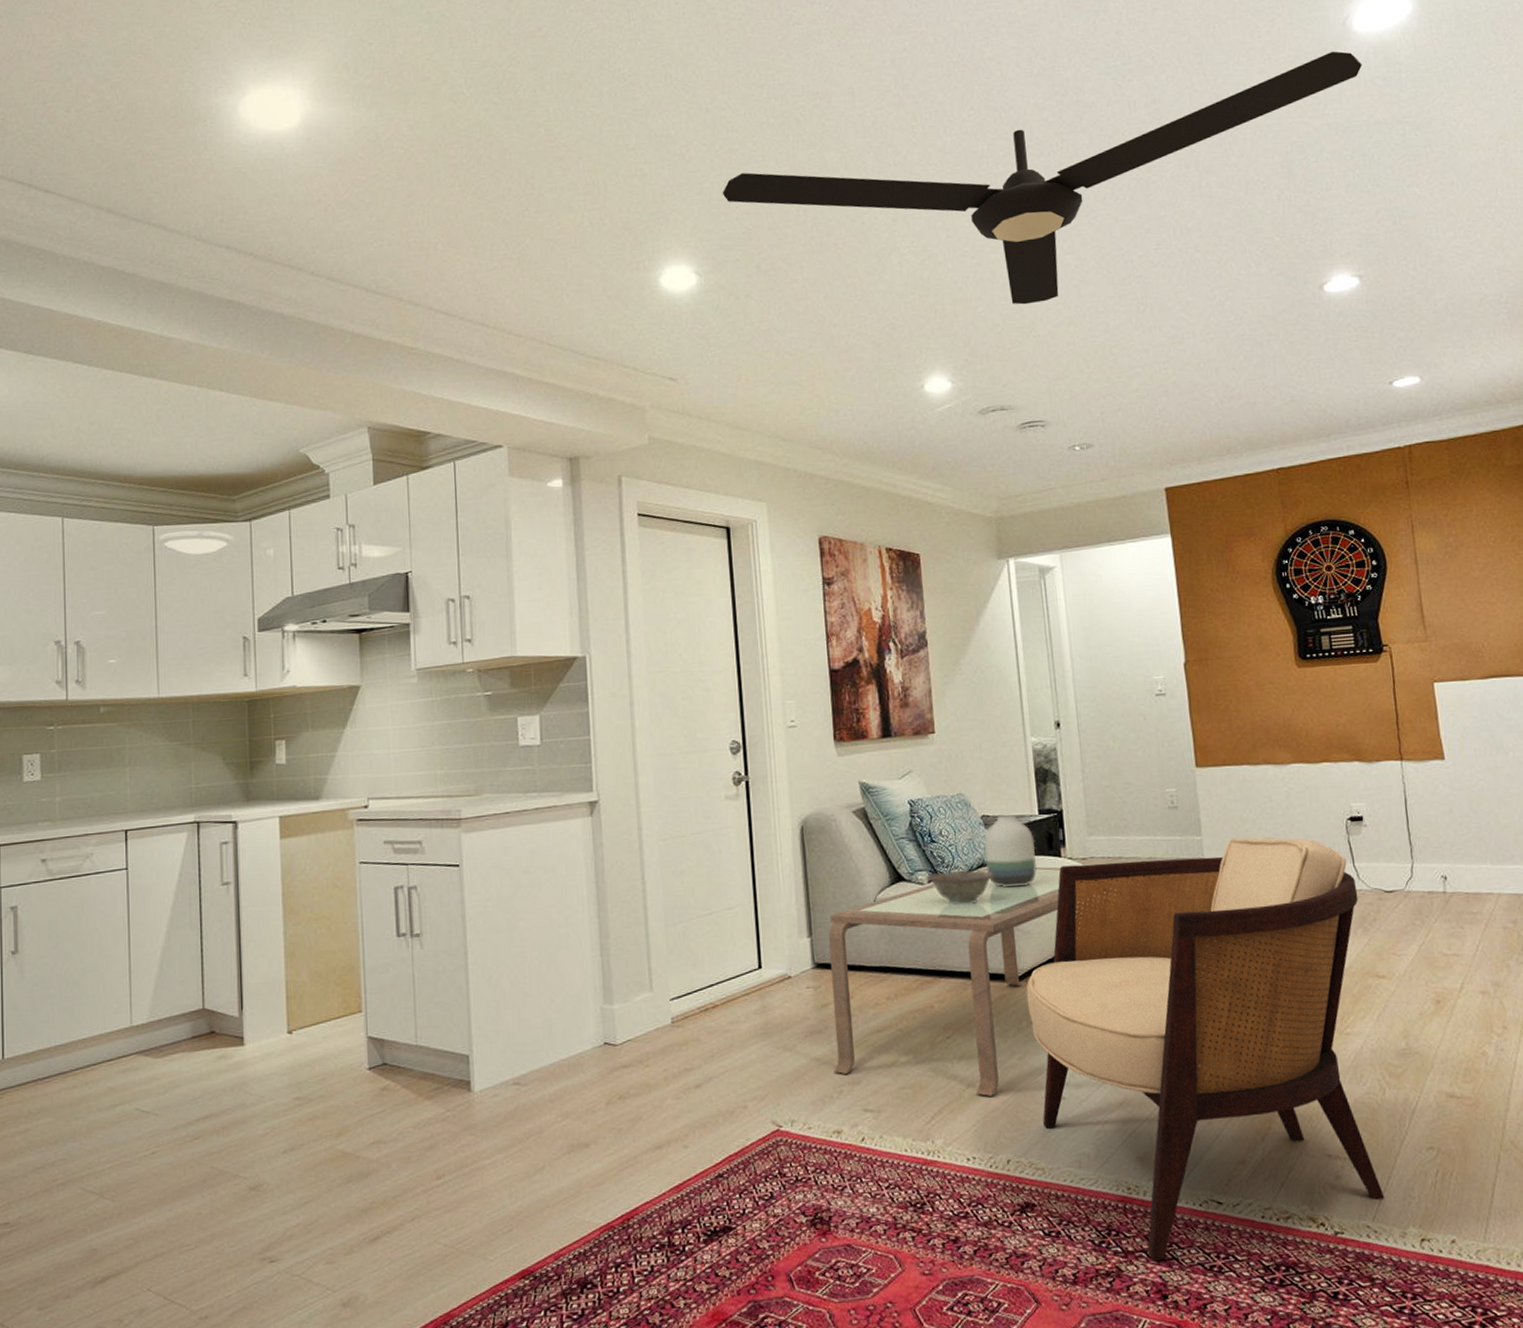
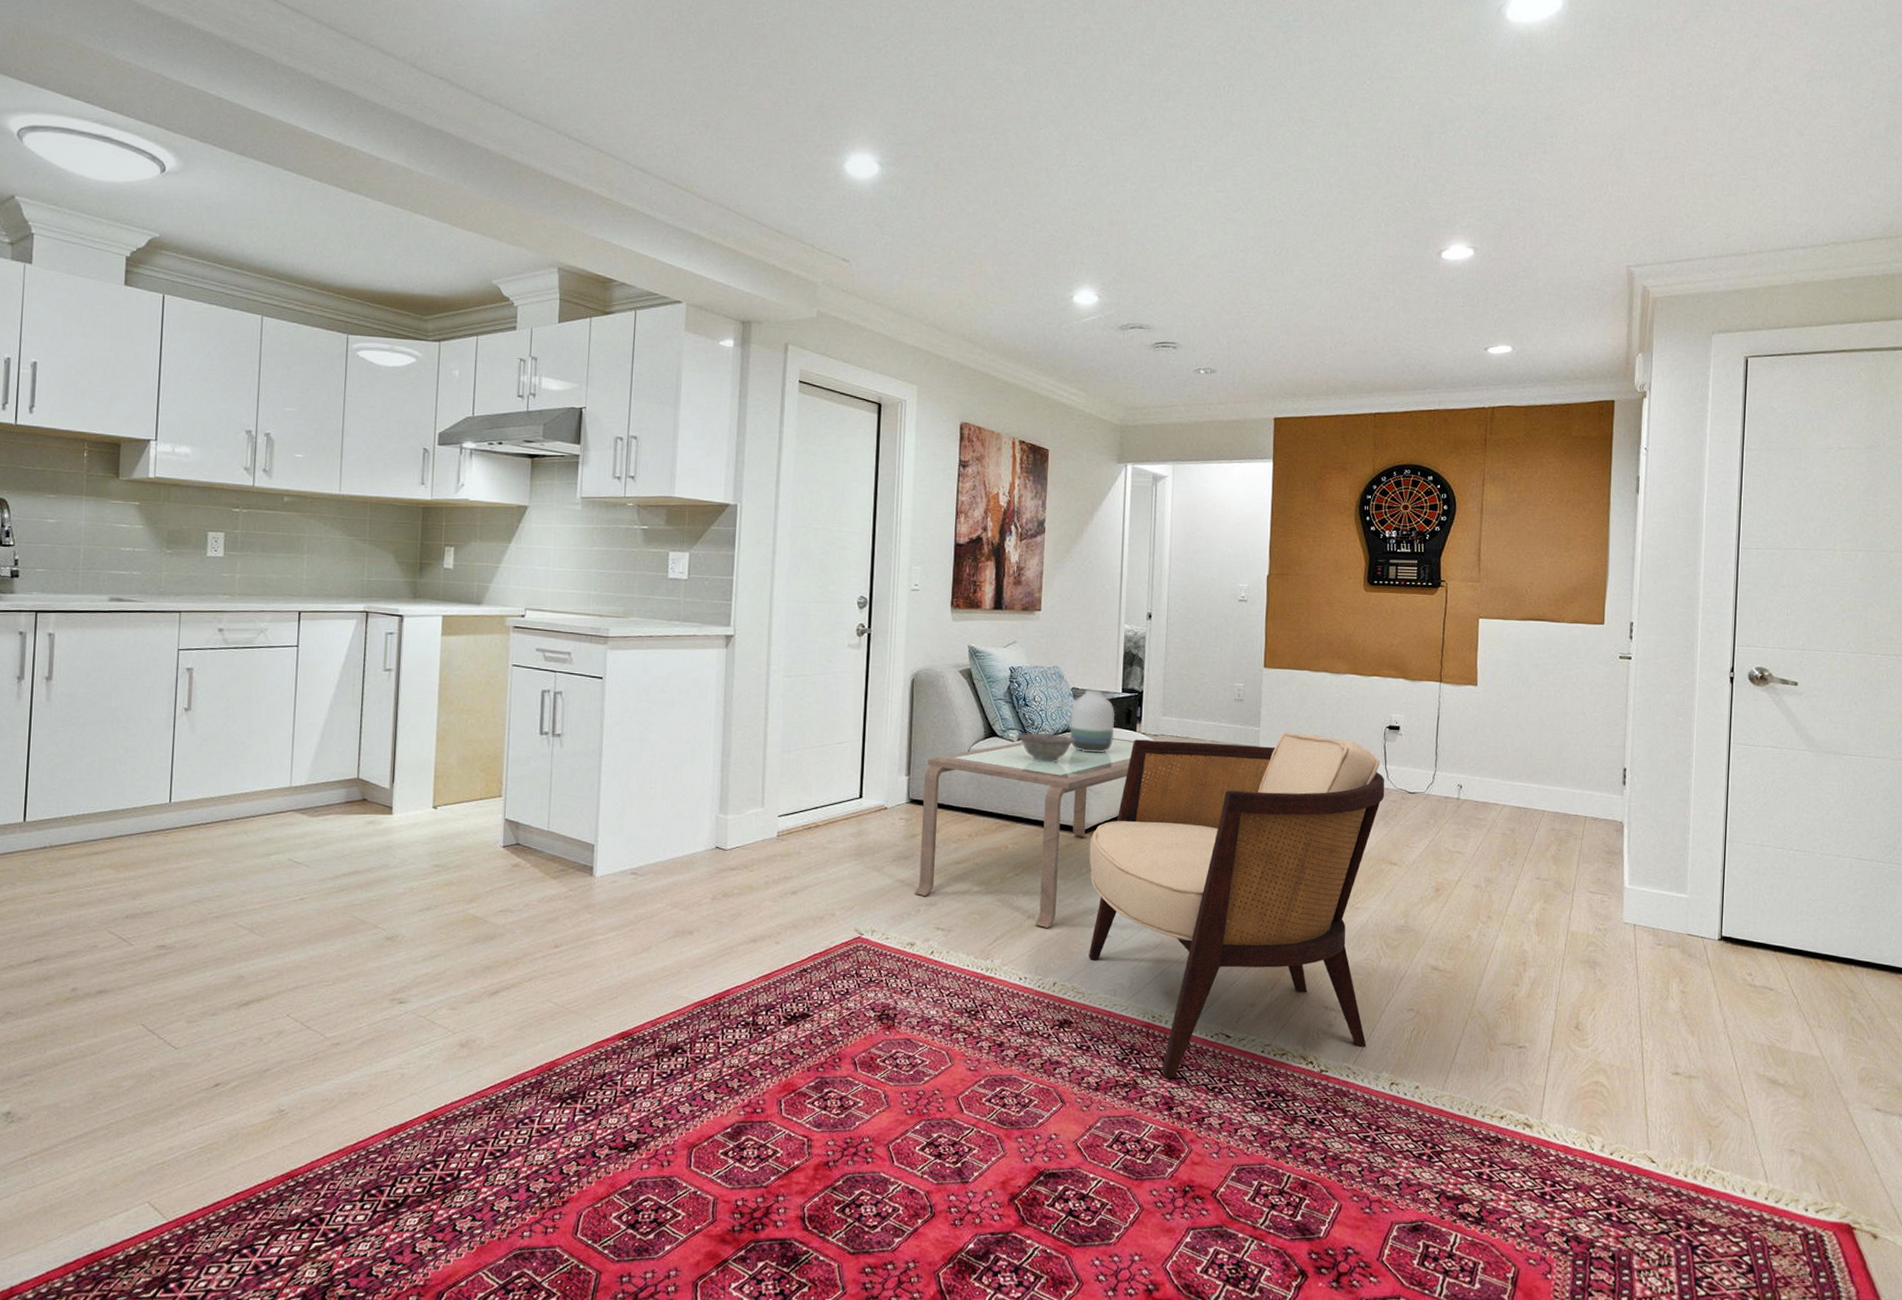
ceiling fan: present [722,51,1363,305] -> none [912,35,1510,234]

